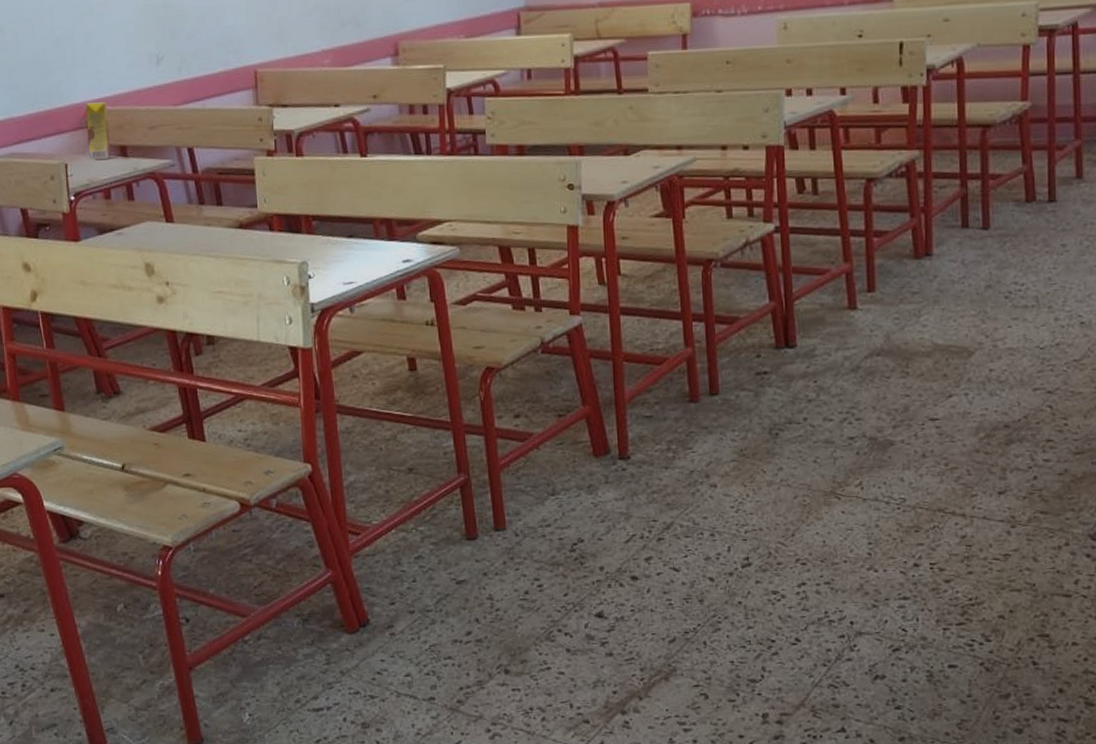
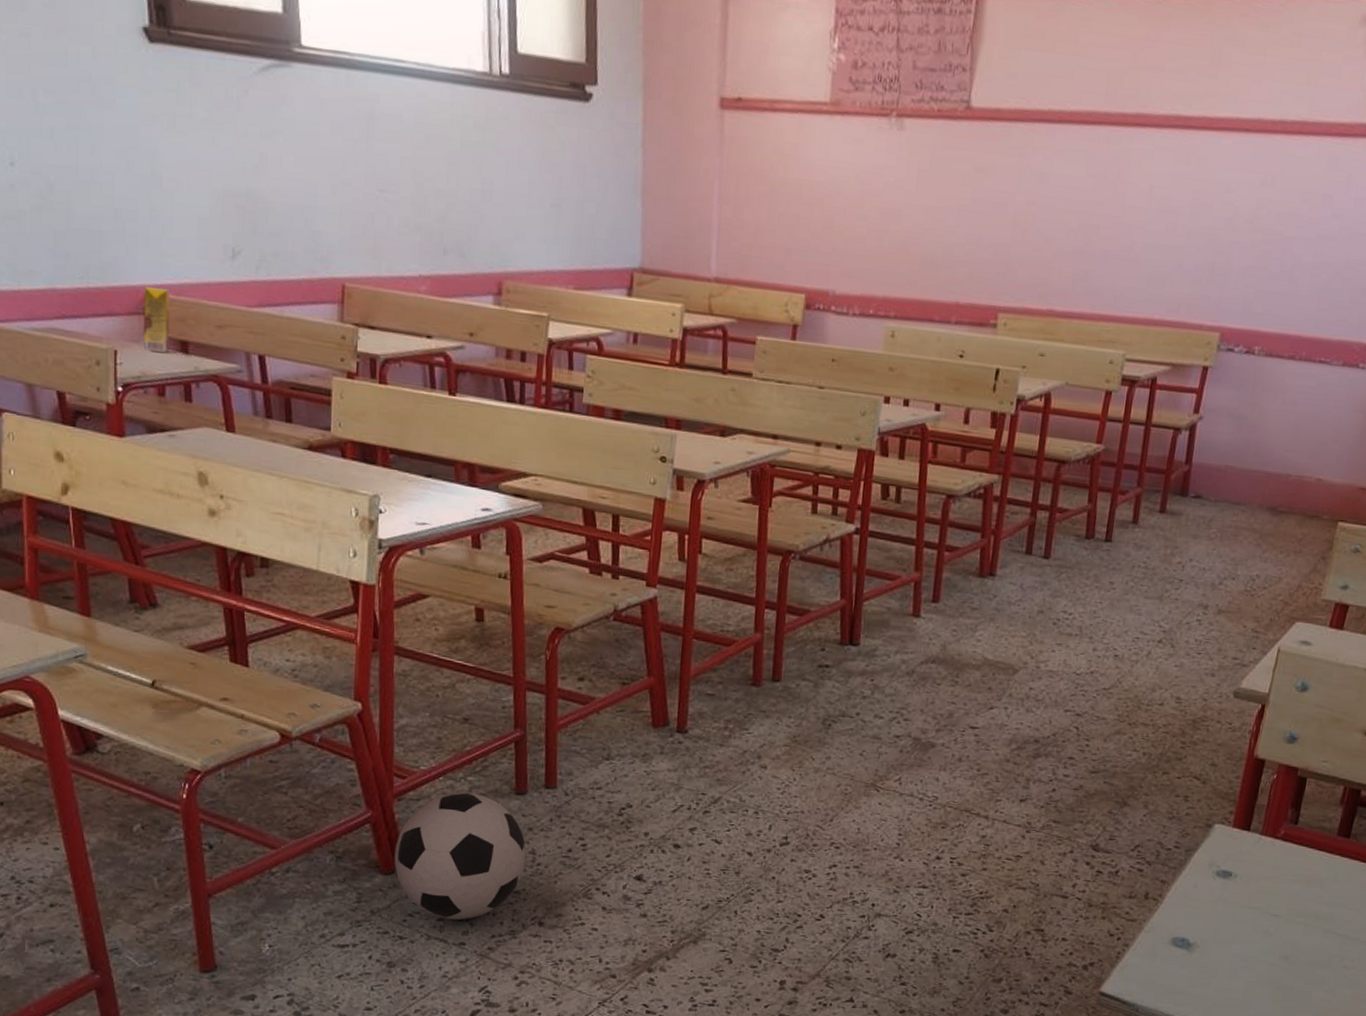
soccer ball: none [356,543,485,674] -> present [394,792,527,920]

